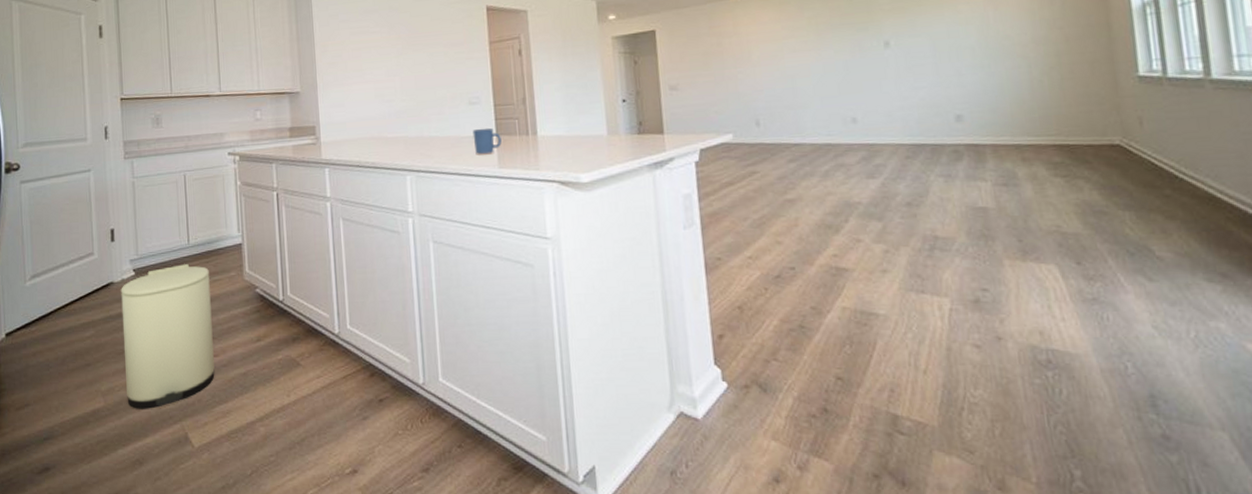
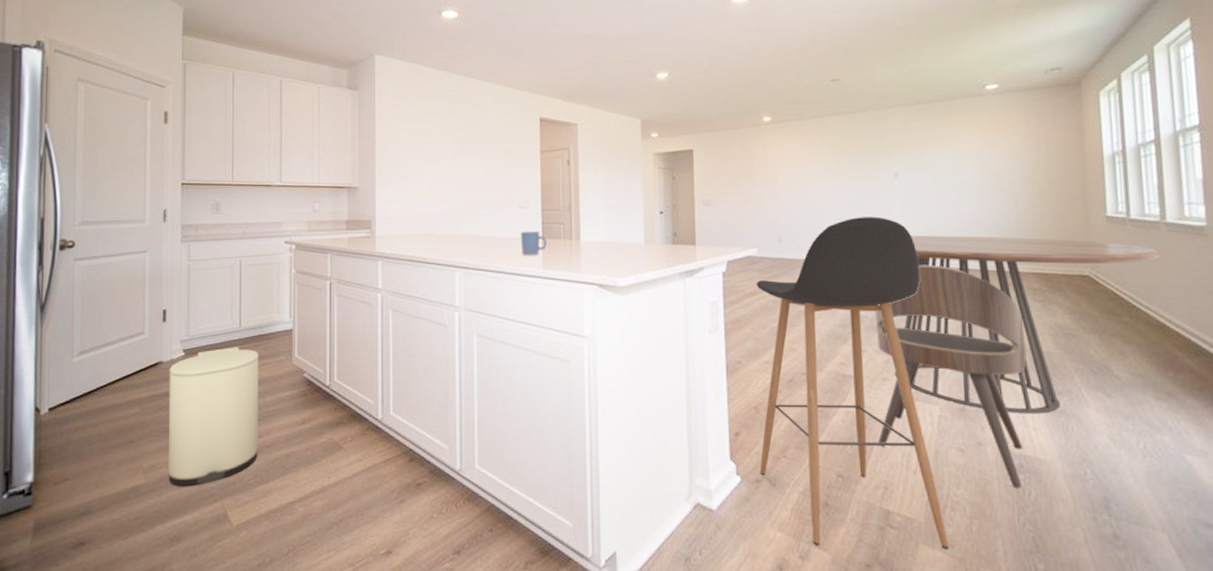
bar stool: none [733,91,969,456] -> present [756,216,950,549]
dining chair: none [871,141,1051,386] -> present [876,265,1027,488]
dining table: none [896,105,1207,303] -> present [895,235,1161,413]

